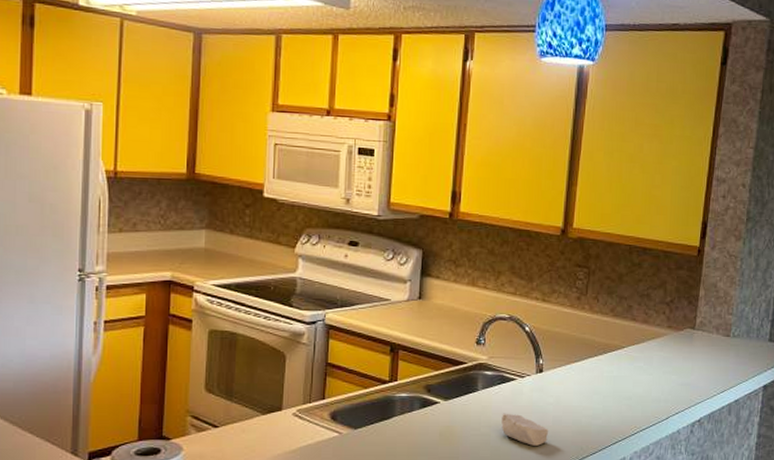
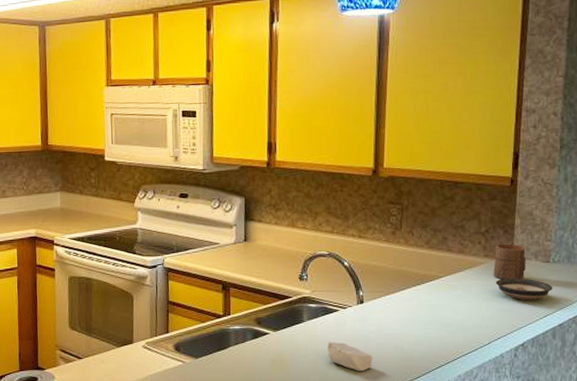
cup: none [676,315,708,353] -> present [493,244,526,280]
saucer: none [676,351,732,375] -> present [495,278,553,301]

